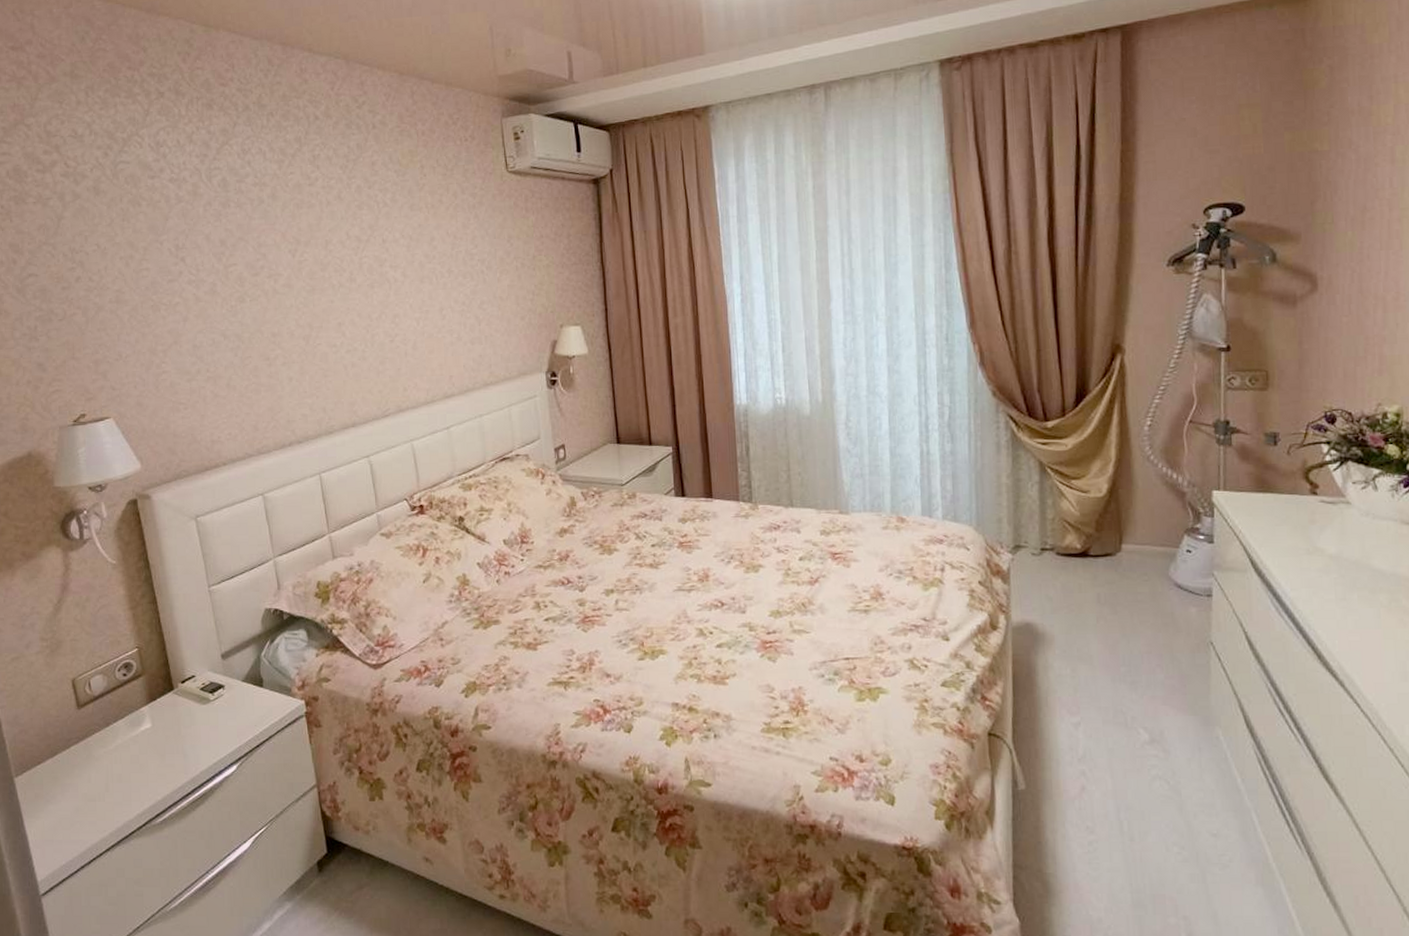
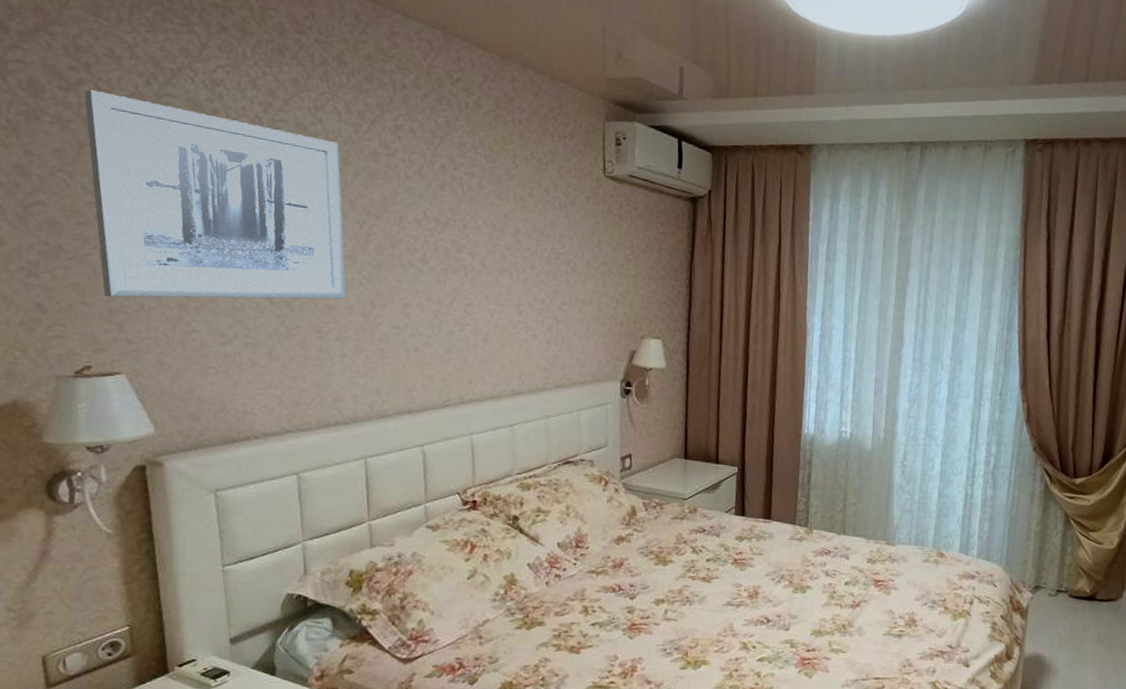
wall art: none [57,168,287,350] -> present [84,89,347,300]

